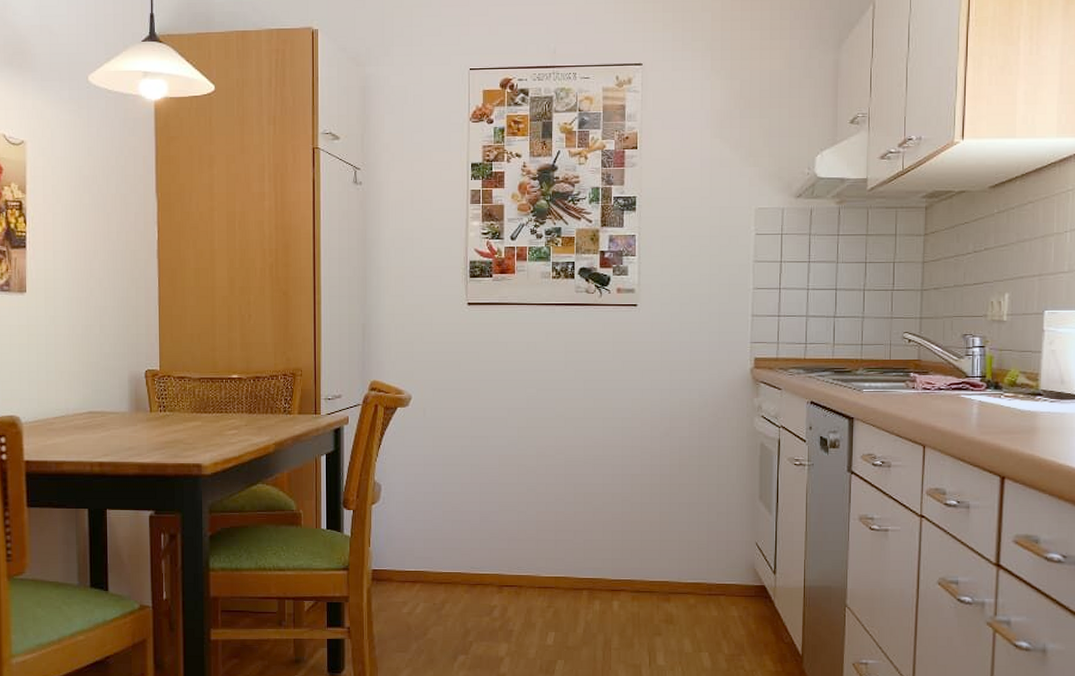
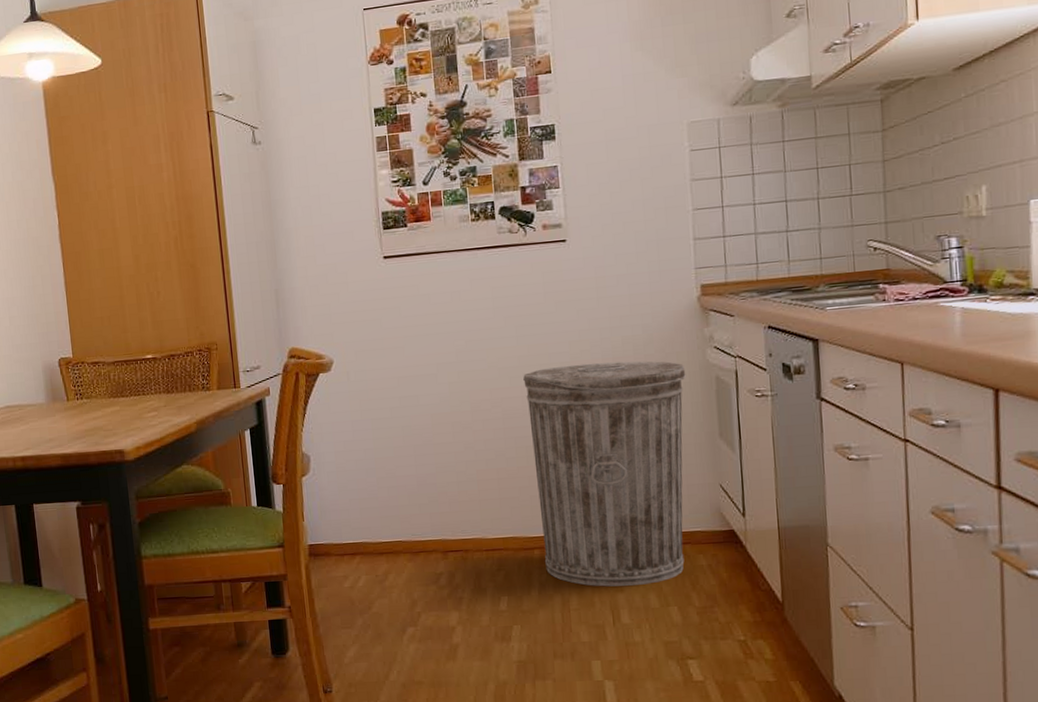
trash can: none [587,421,734,630] -> present [523,361,686,587]

